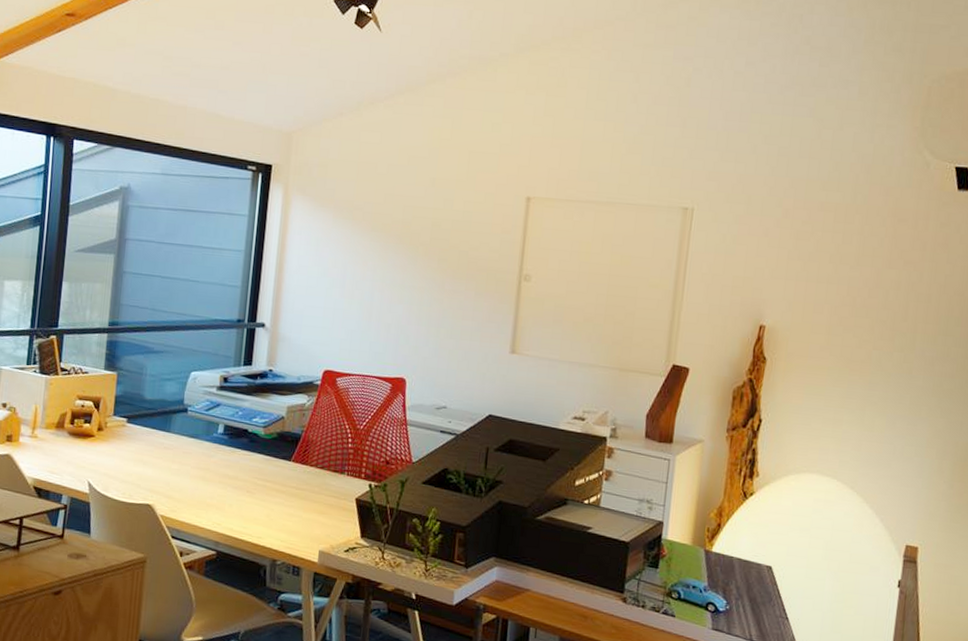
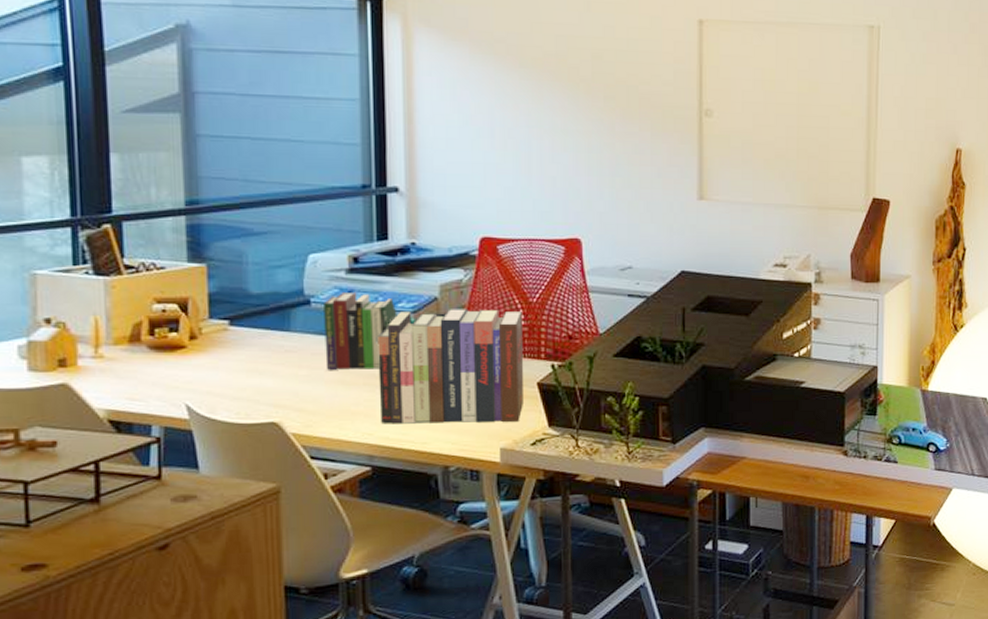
books: none [192,404,252,471] -> present [324,291,398,370]
books: none [228,425,350,529] -> present [377,309,523,424]

